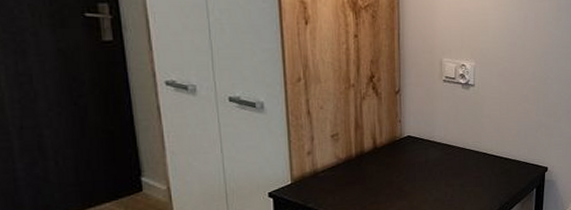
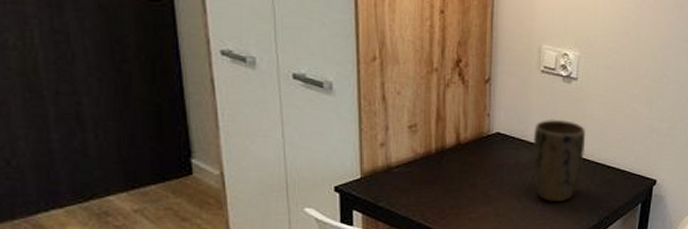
plant pot: none [439,120,485,193] -> present [532,119,586,202]

